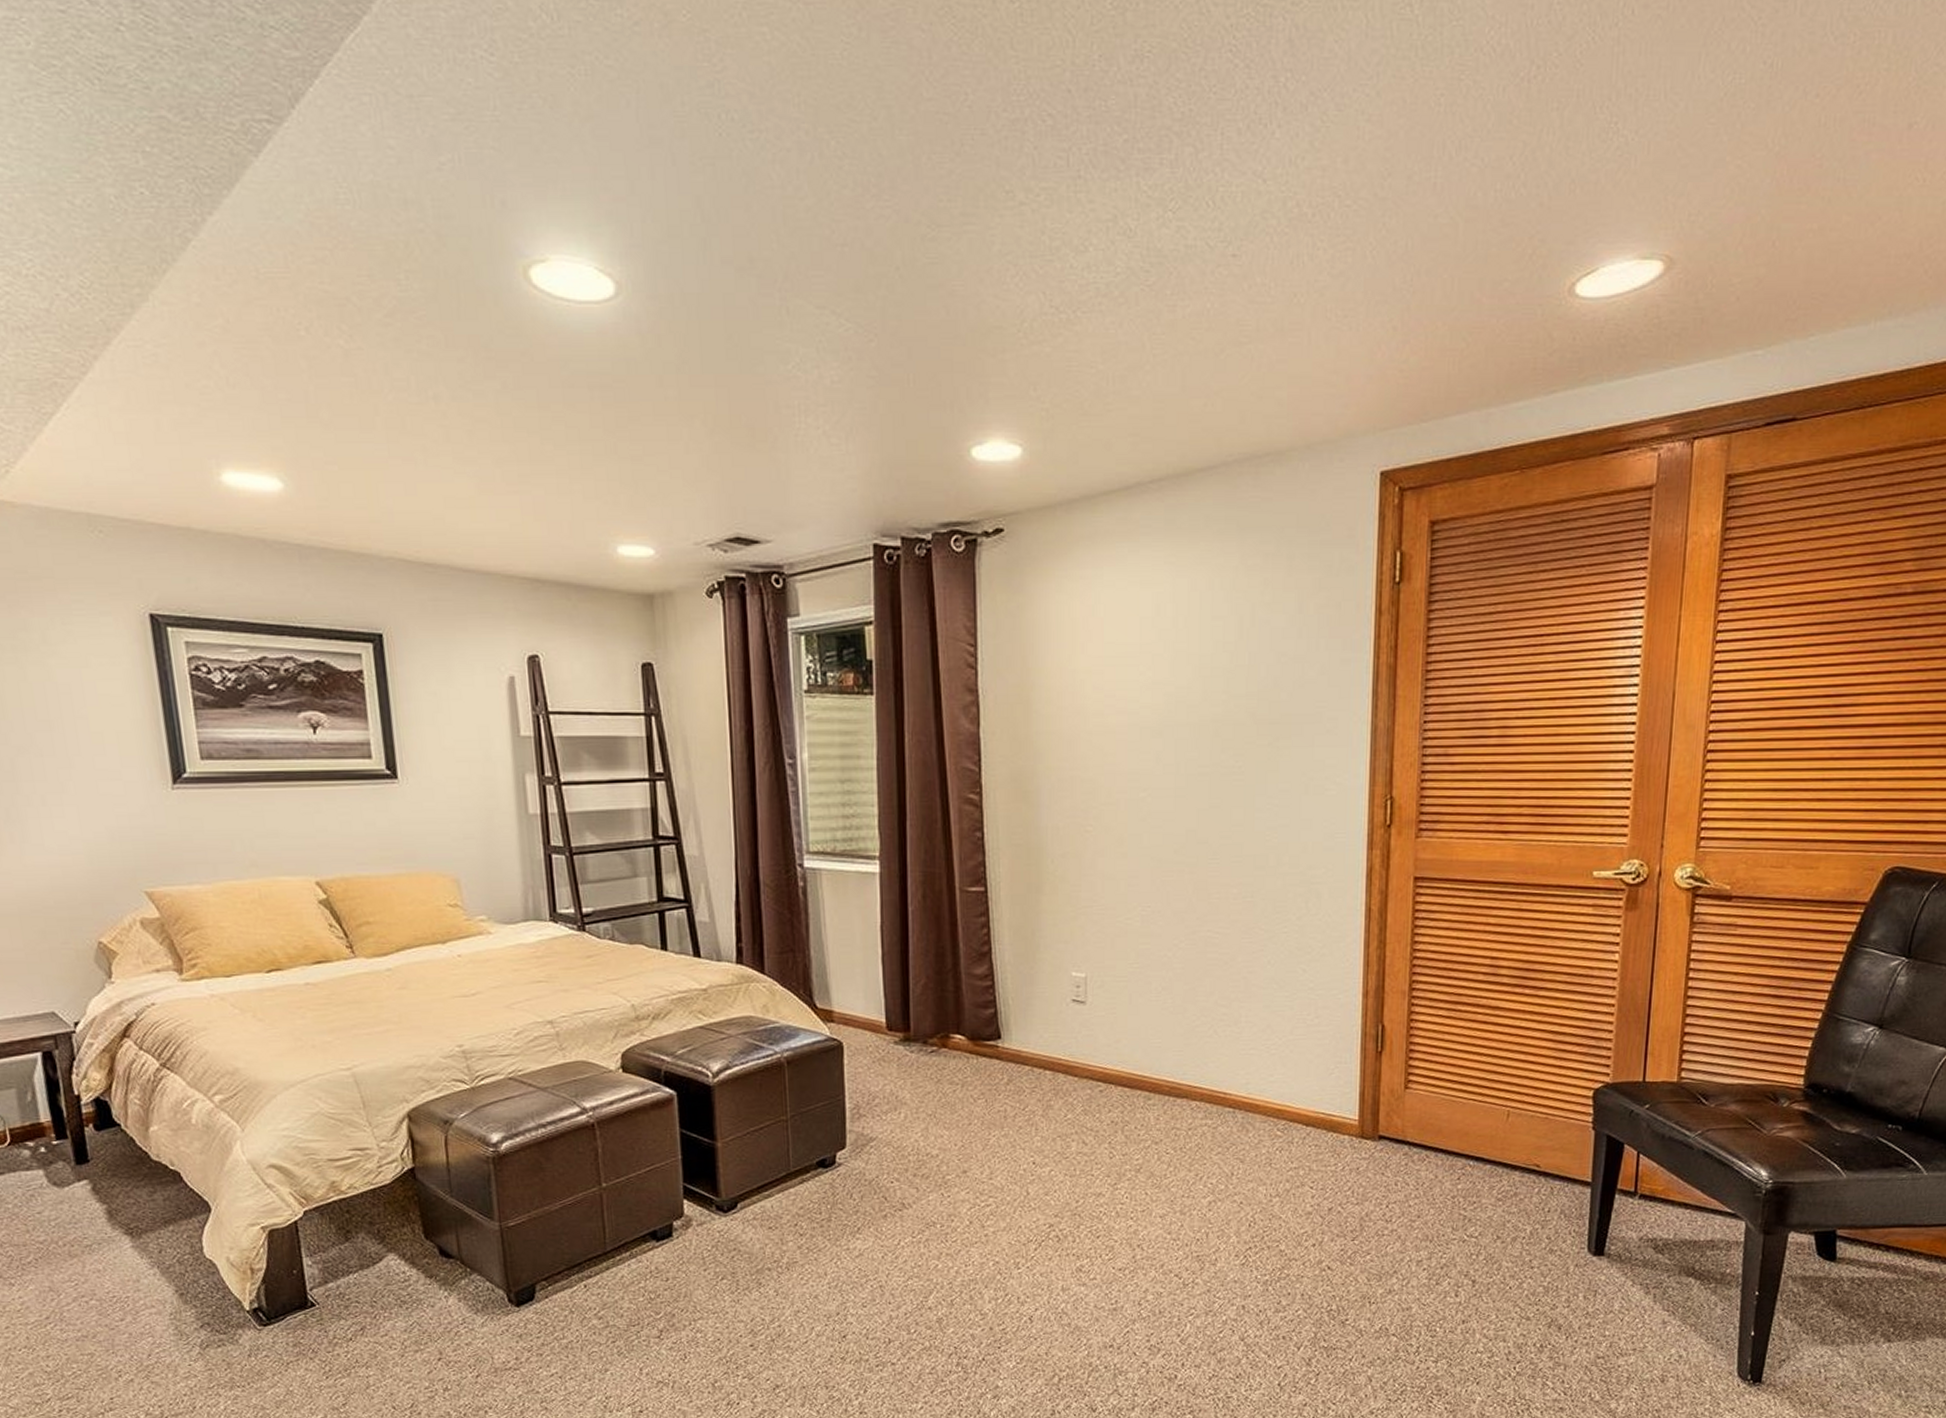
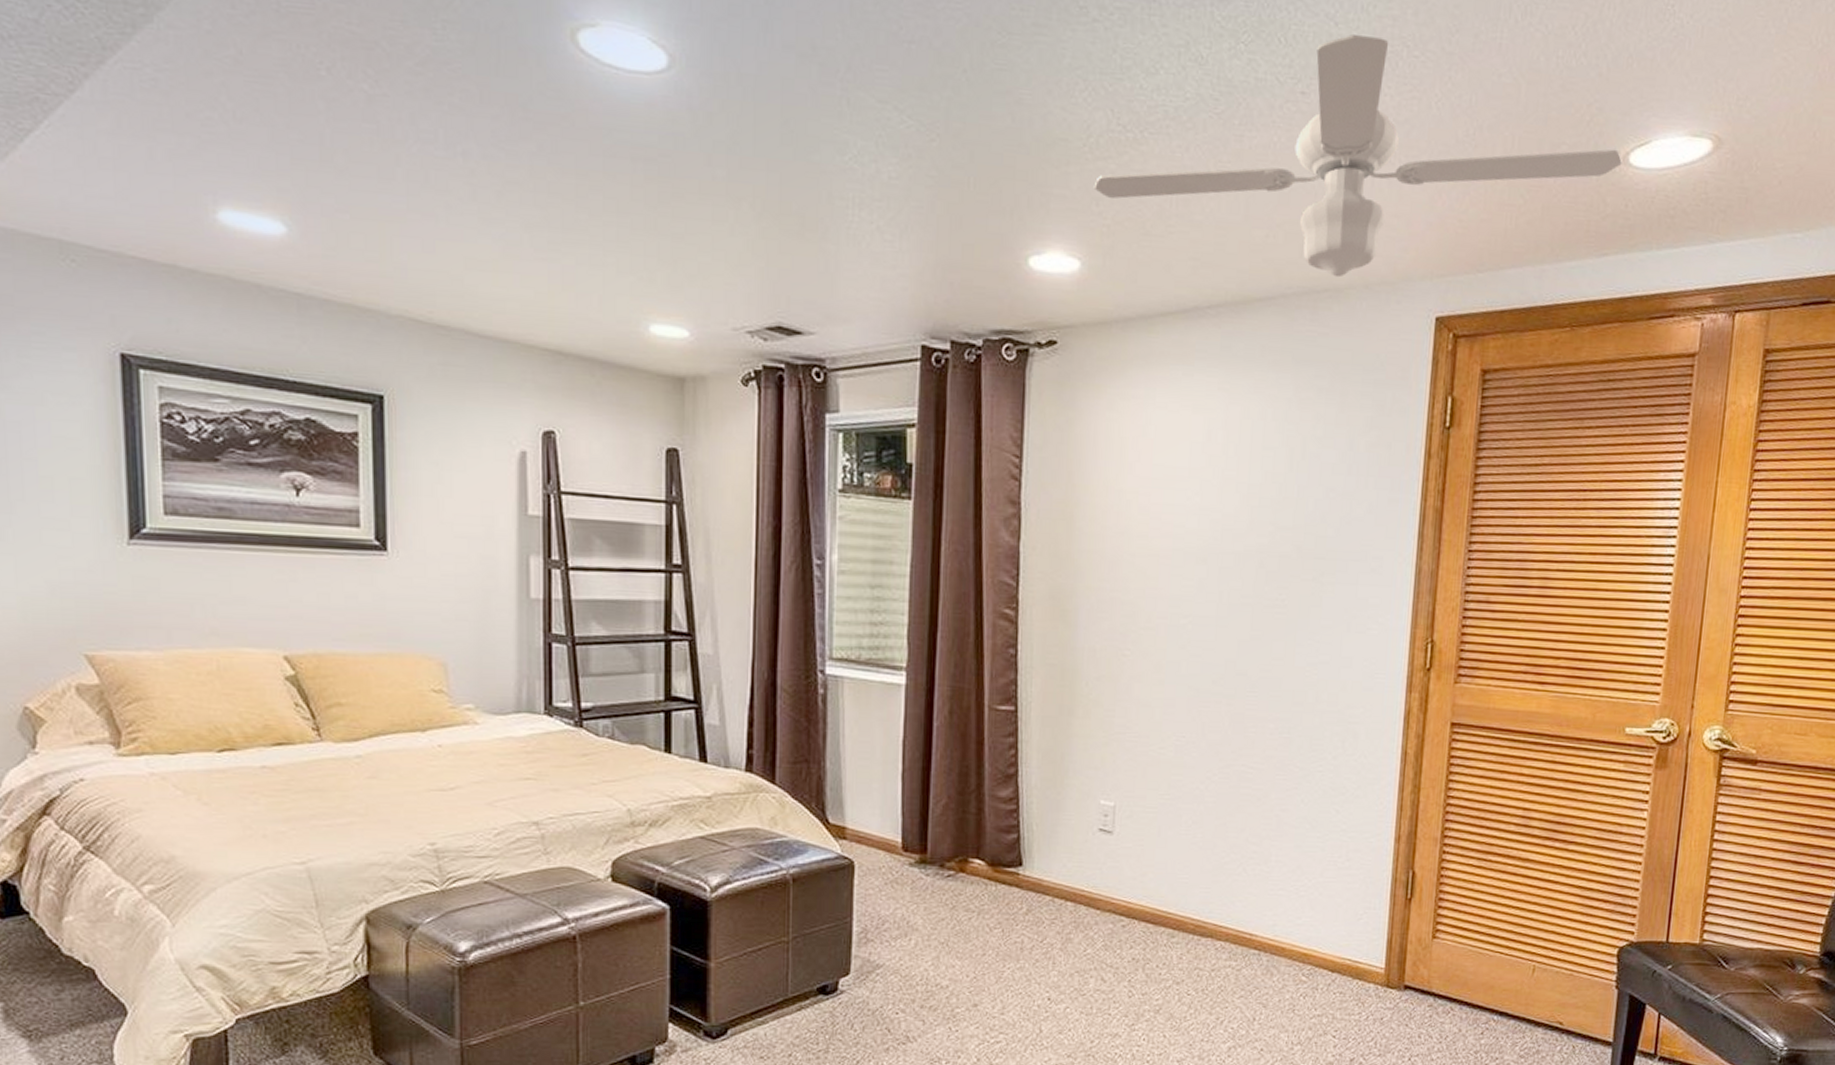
ceiling fan: none [1030,190,1568,440] -> present [1093,34,1622,278]

